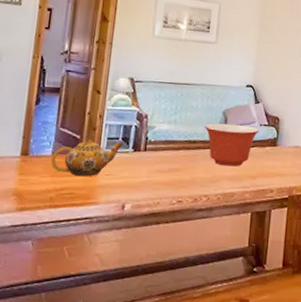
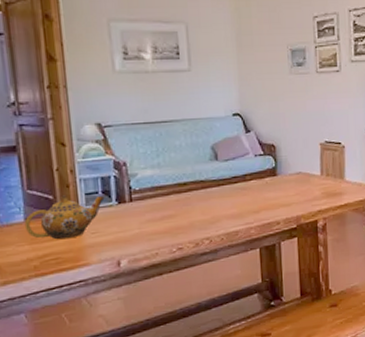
mixing bowl: present [204,123,260,167] -> none [192,158,255,205]

